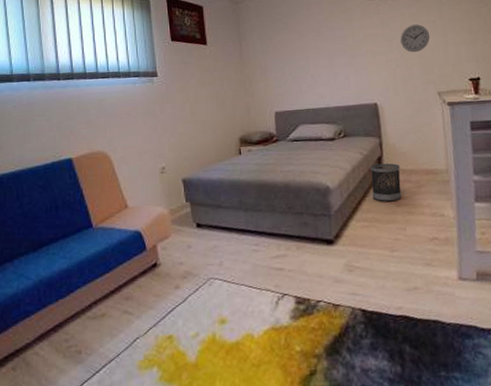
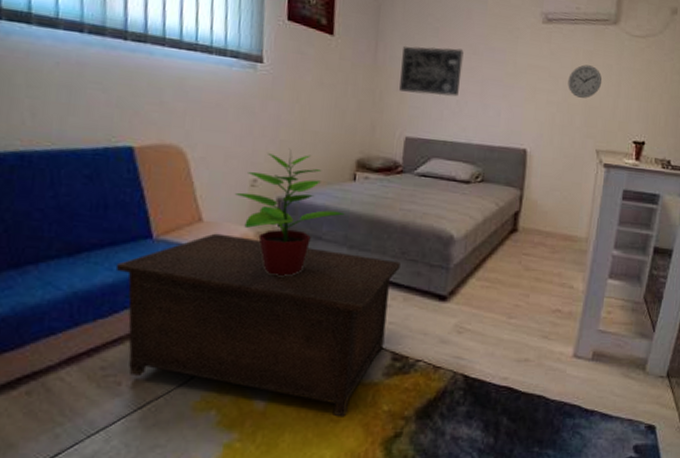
cabinet: none [68,215,289,362] -> present [115,233,400,417]
potted plant: none [150,138,237,243] -> present [236,148,345,276]
wall art: none [261,34,312,76] -> present [399,46,464,97]
wastebasket: present [370,163,402,202] -> none [500,219,537,264]

